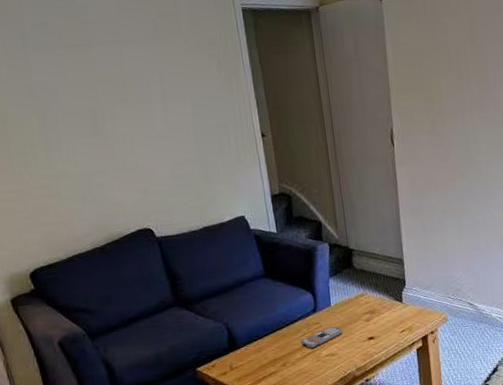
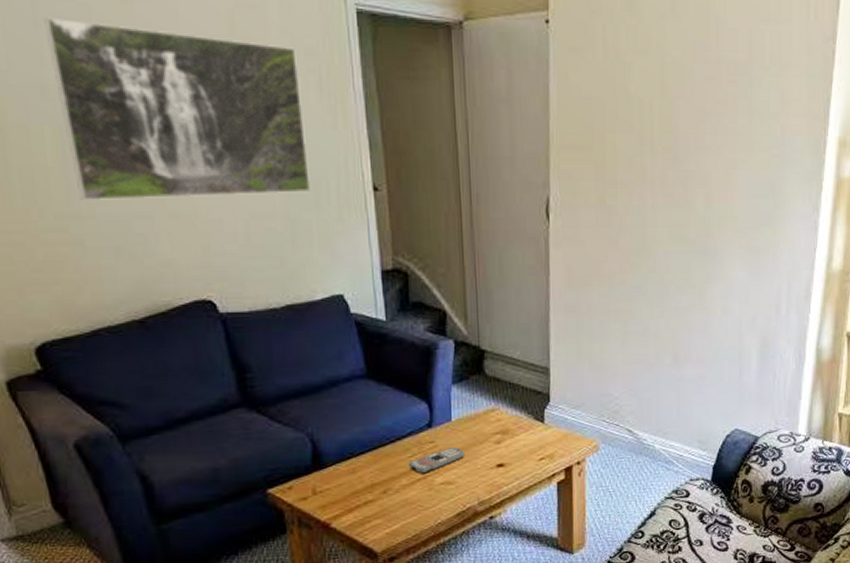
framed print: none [29,39,217,164] -> present [43,16,311,202]

